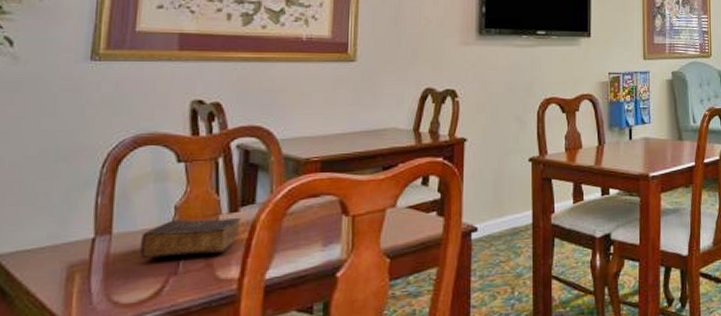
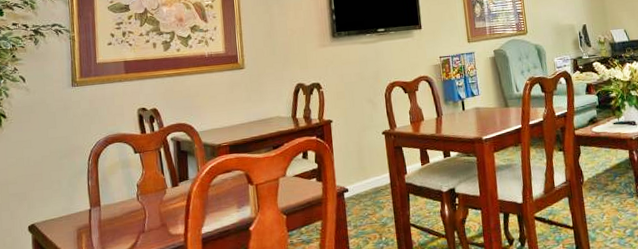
book: present [139,217,241,258] -> none [118,190,181,222]

